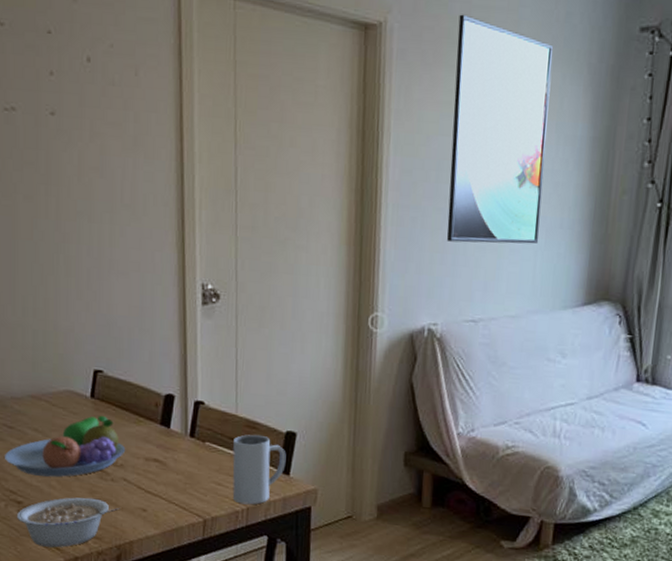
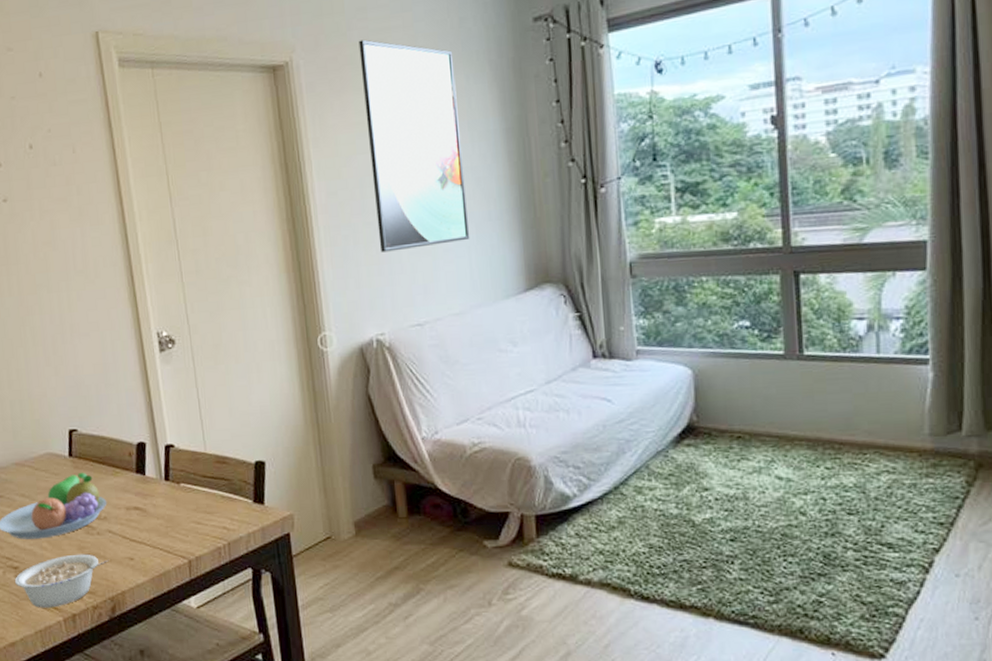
mug: present [232,434,286,505] -> none [206,469,259,540]

